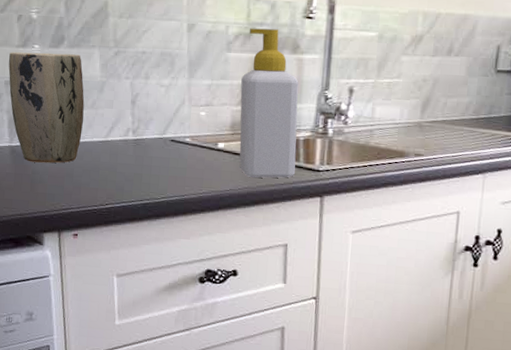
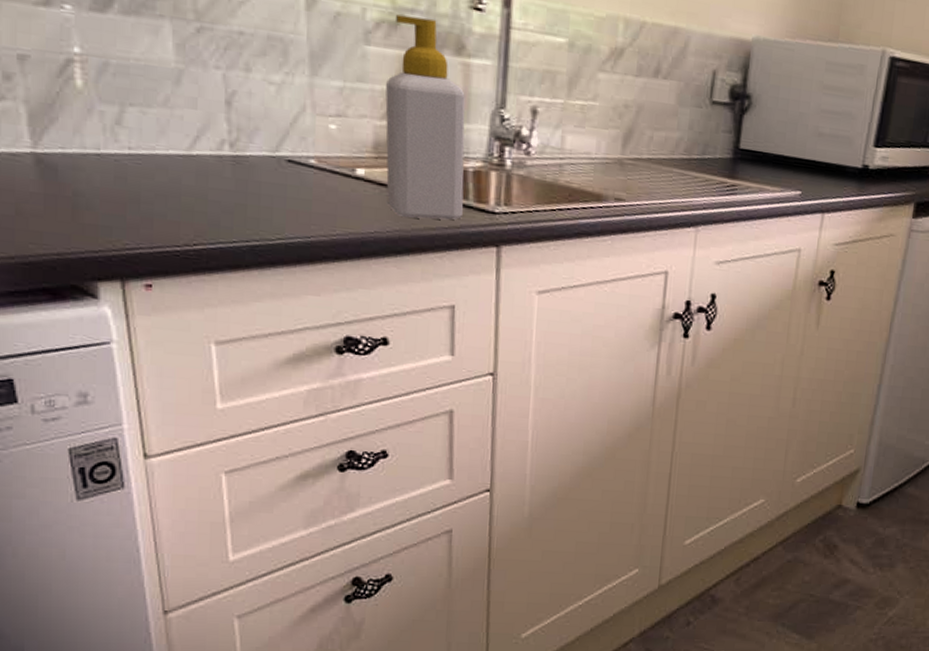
plant pot: present [8,52,85,163] -> none [22,10,153,183]

